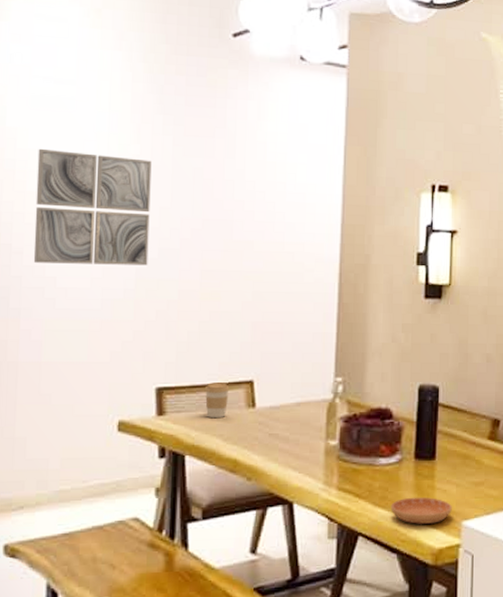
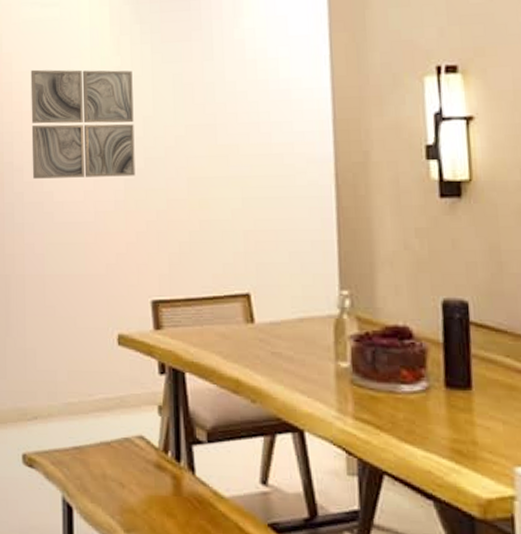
coffee cup: present [204,383,230,419] -> none [199,296,226,334]
saucer: present [390,497,452,524] -> none [420,433,500,468]

